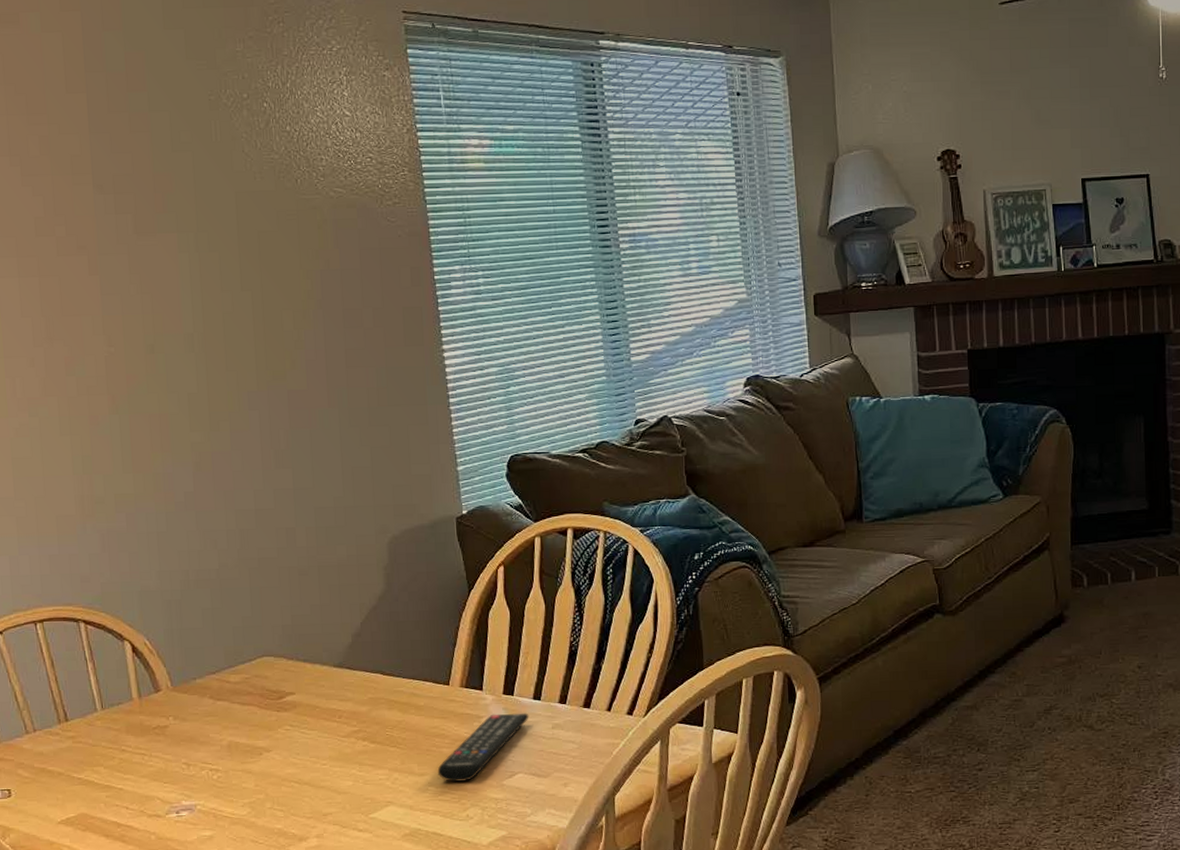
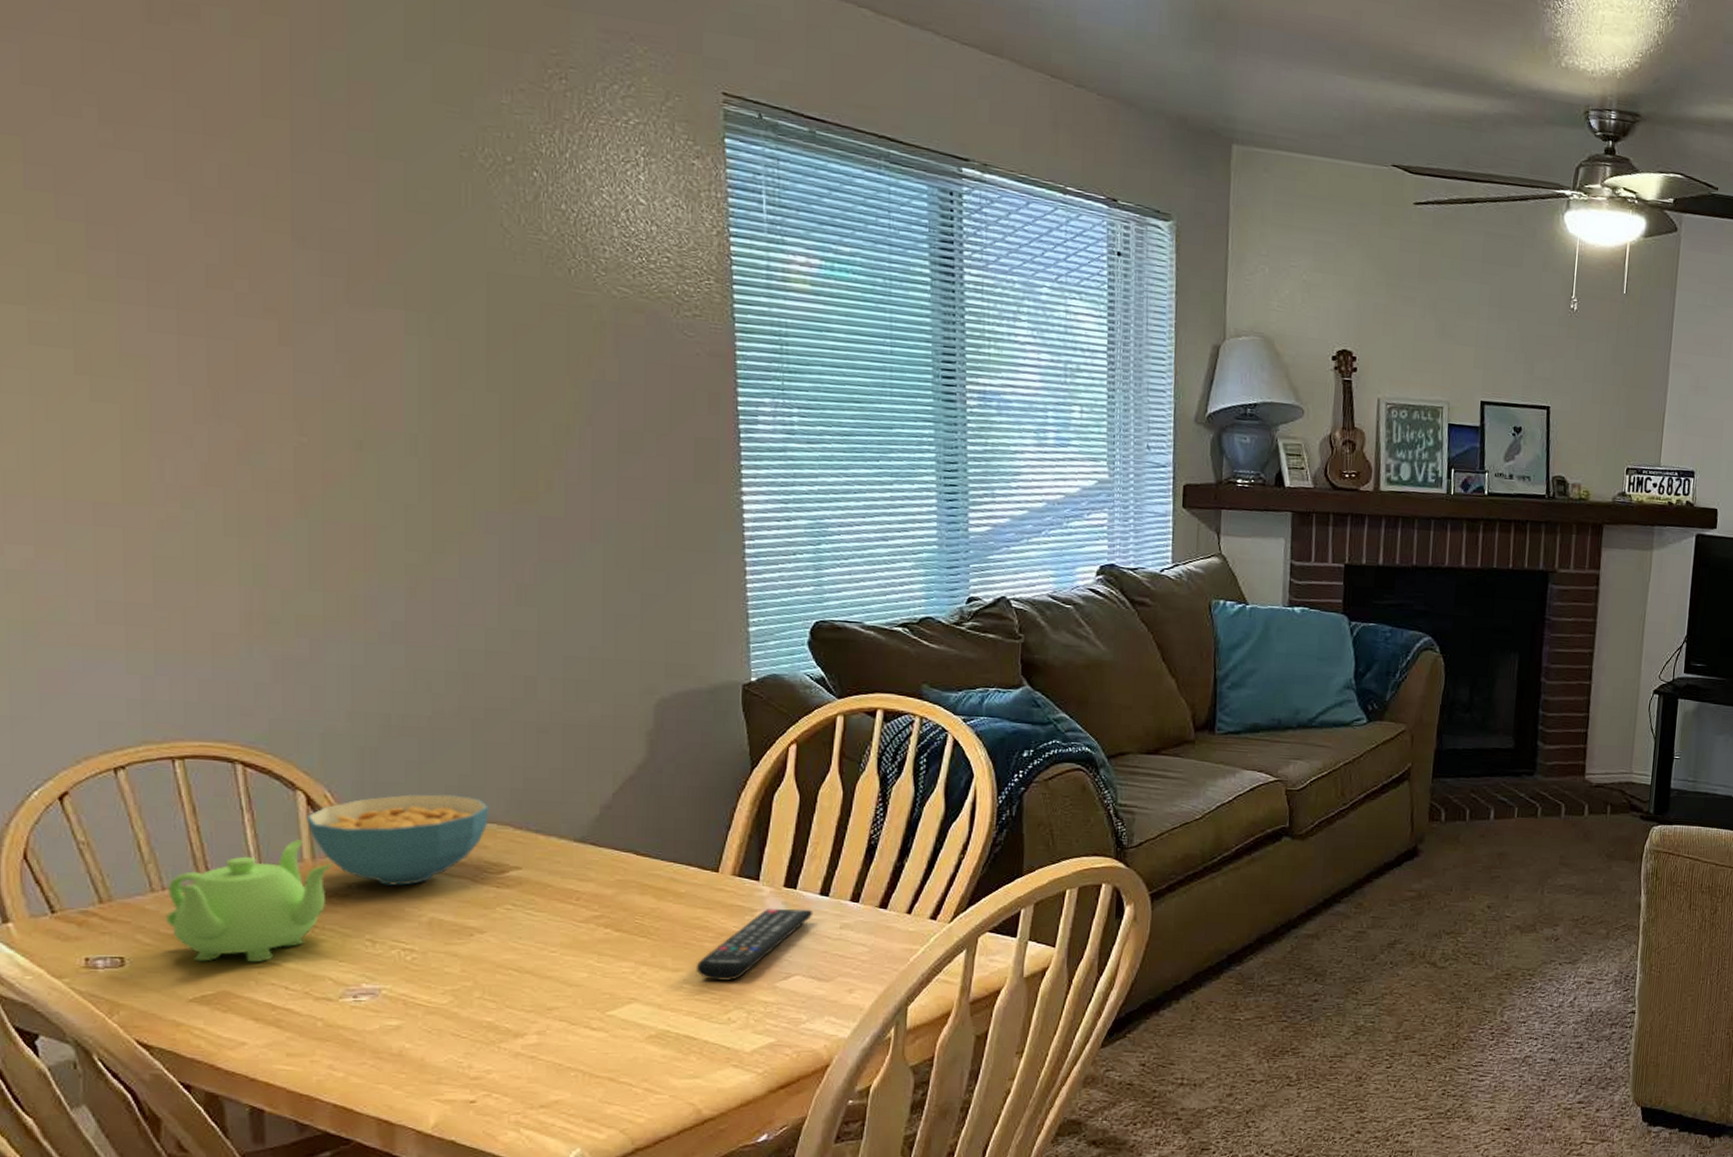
teapot: none [38,682,155,790] -> present [167,839,333,963]
cereal bowl: none [132,634,268,716] -> present [306,794,490,886]

